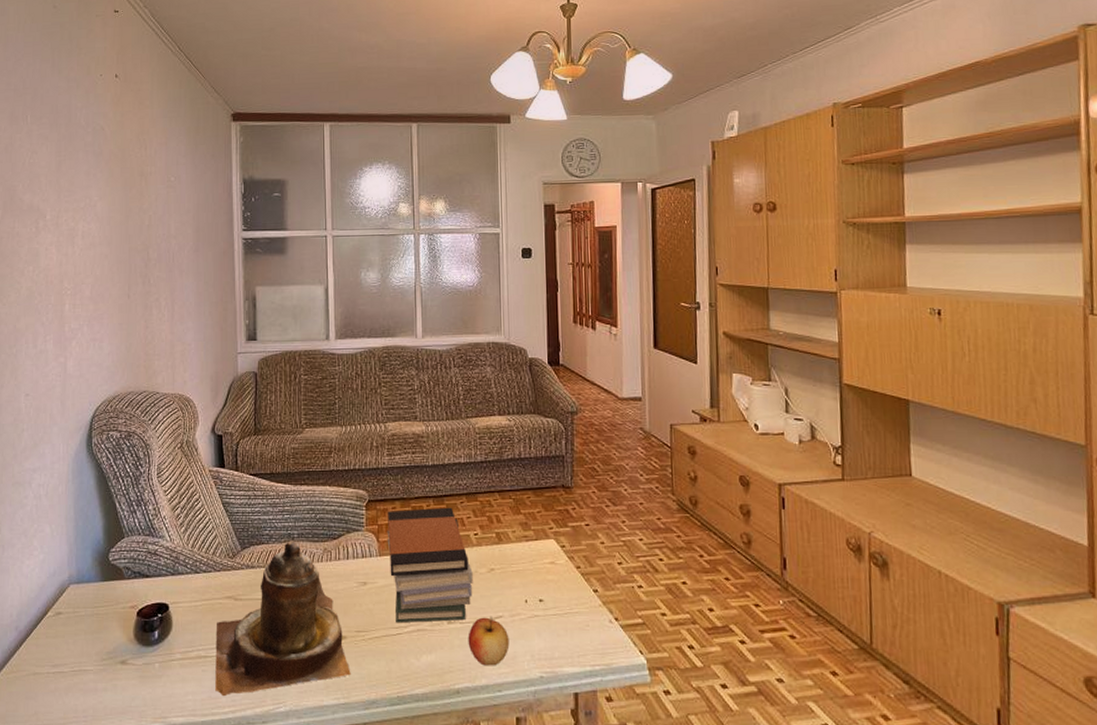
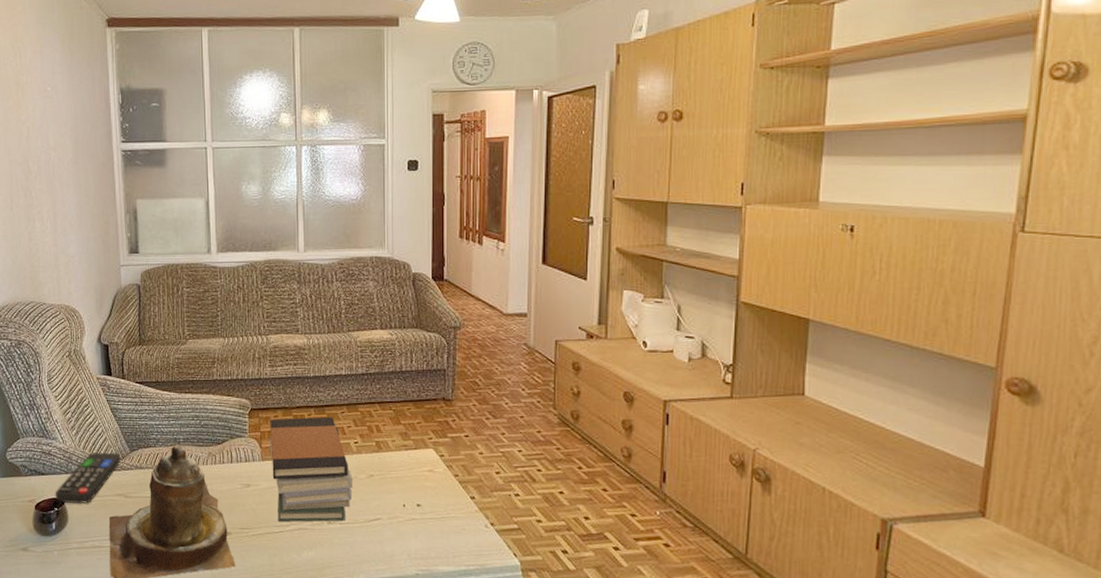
remote control: none [159,551,231,608] -> present [55,453,120,504]
apple: present [468,616,510,666] -> none [347,518,387,563]

